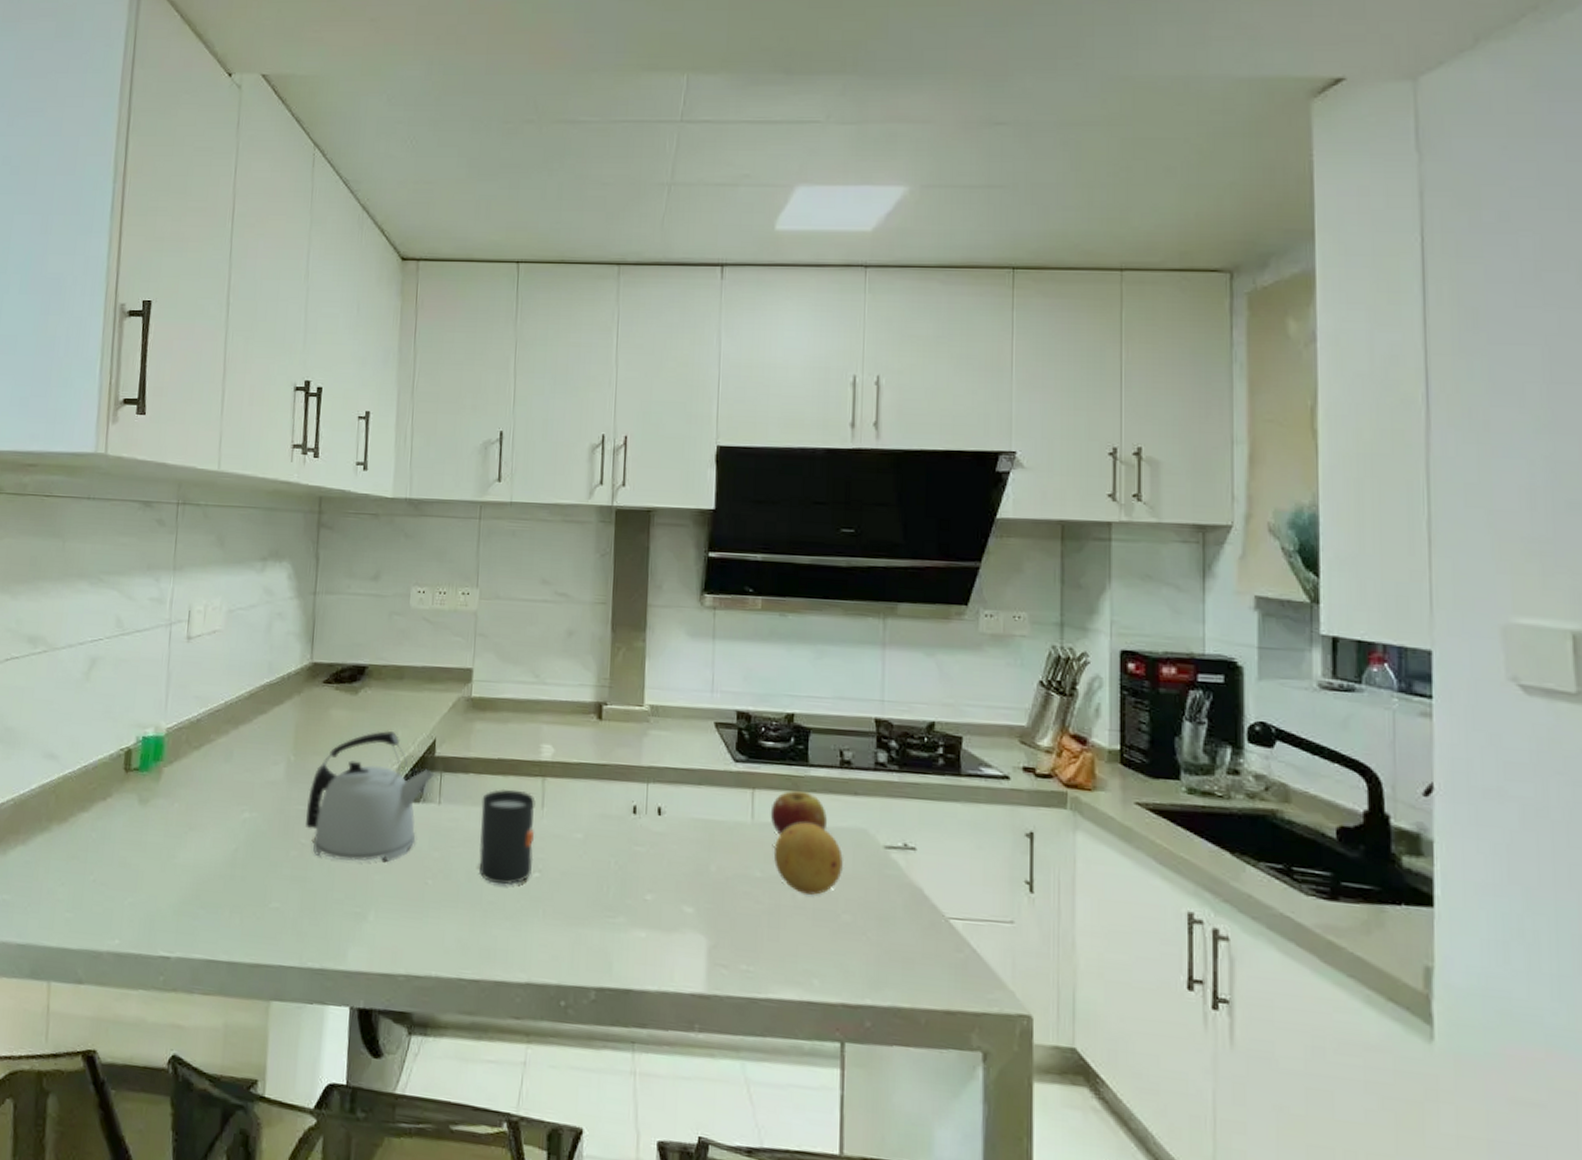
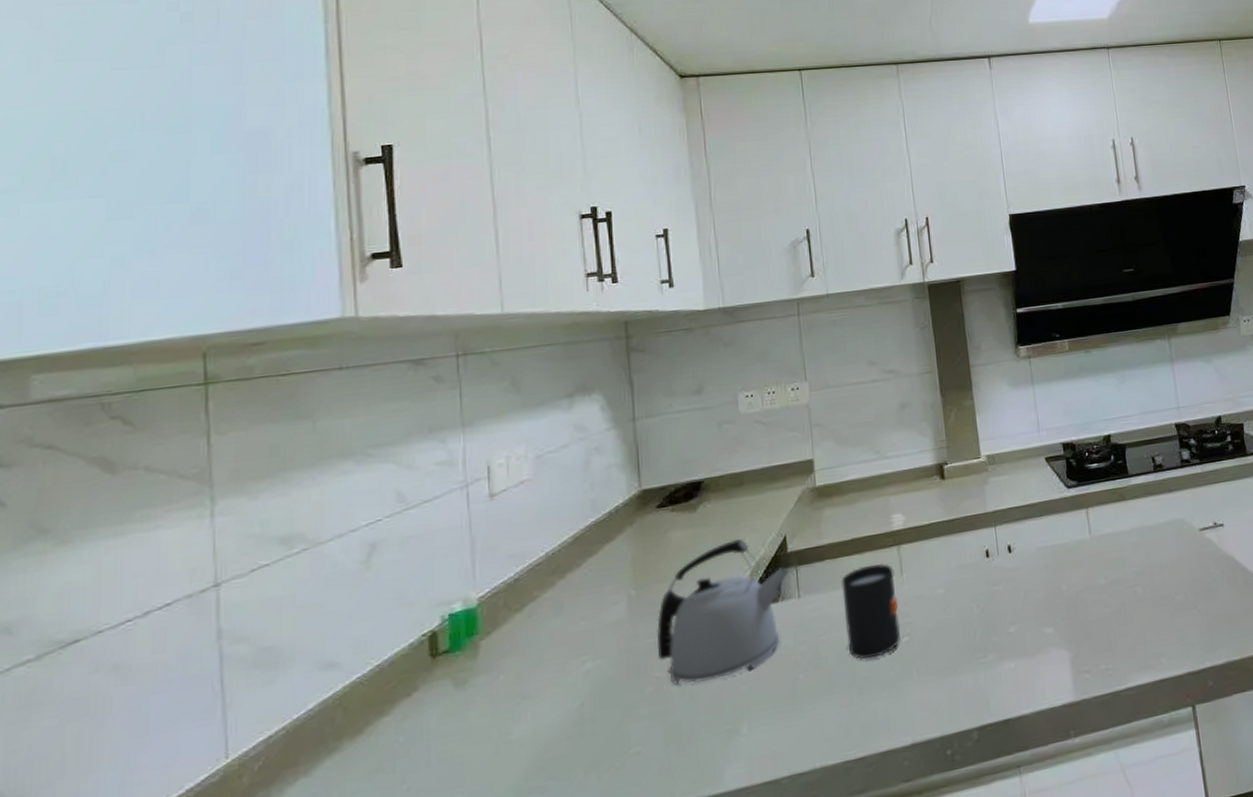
fruit: present [770,790,828,836] -> none [1104,499,1152,543]
fruit: present [773,822,843,895] -> none [1112,525,1170,588]

